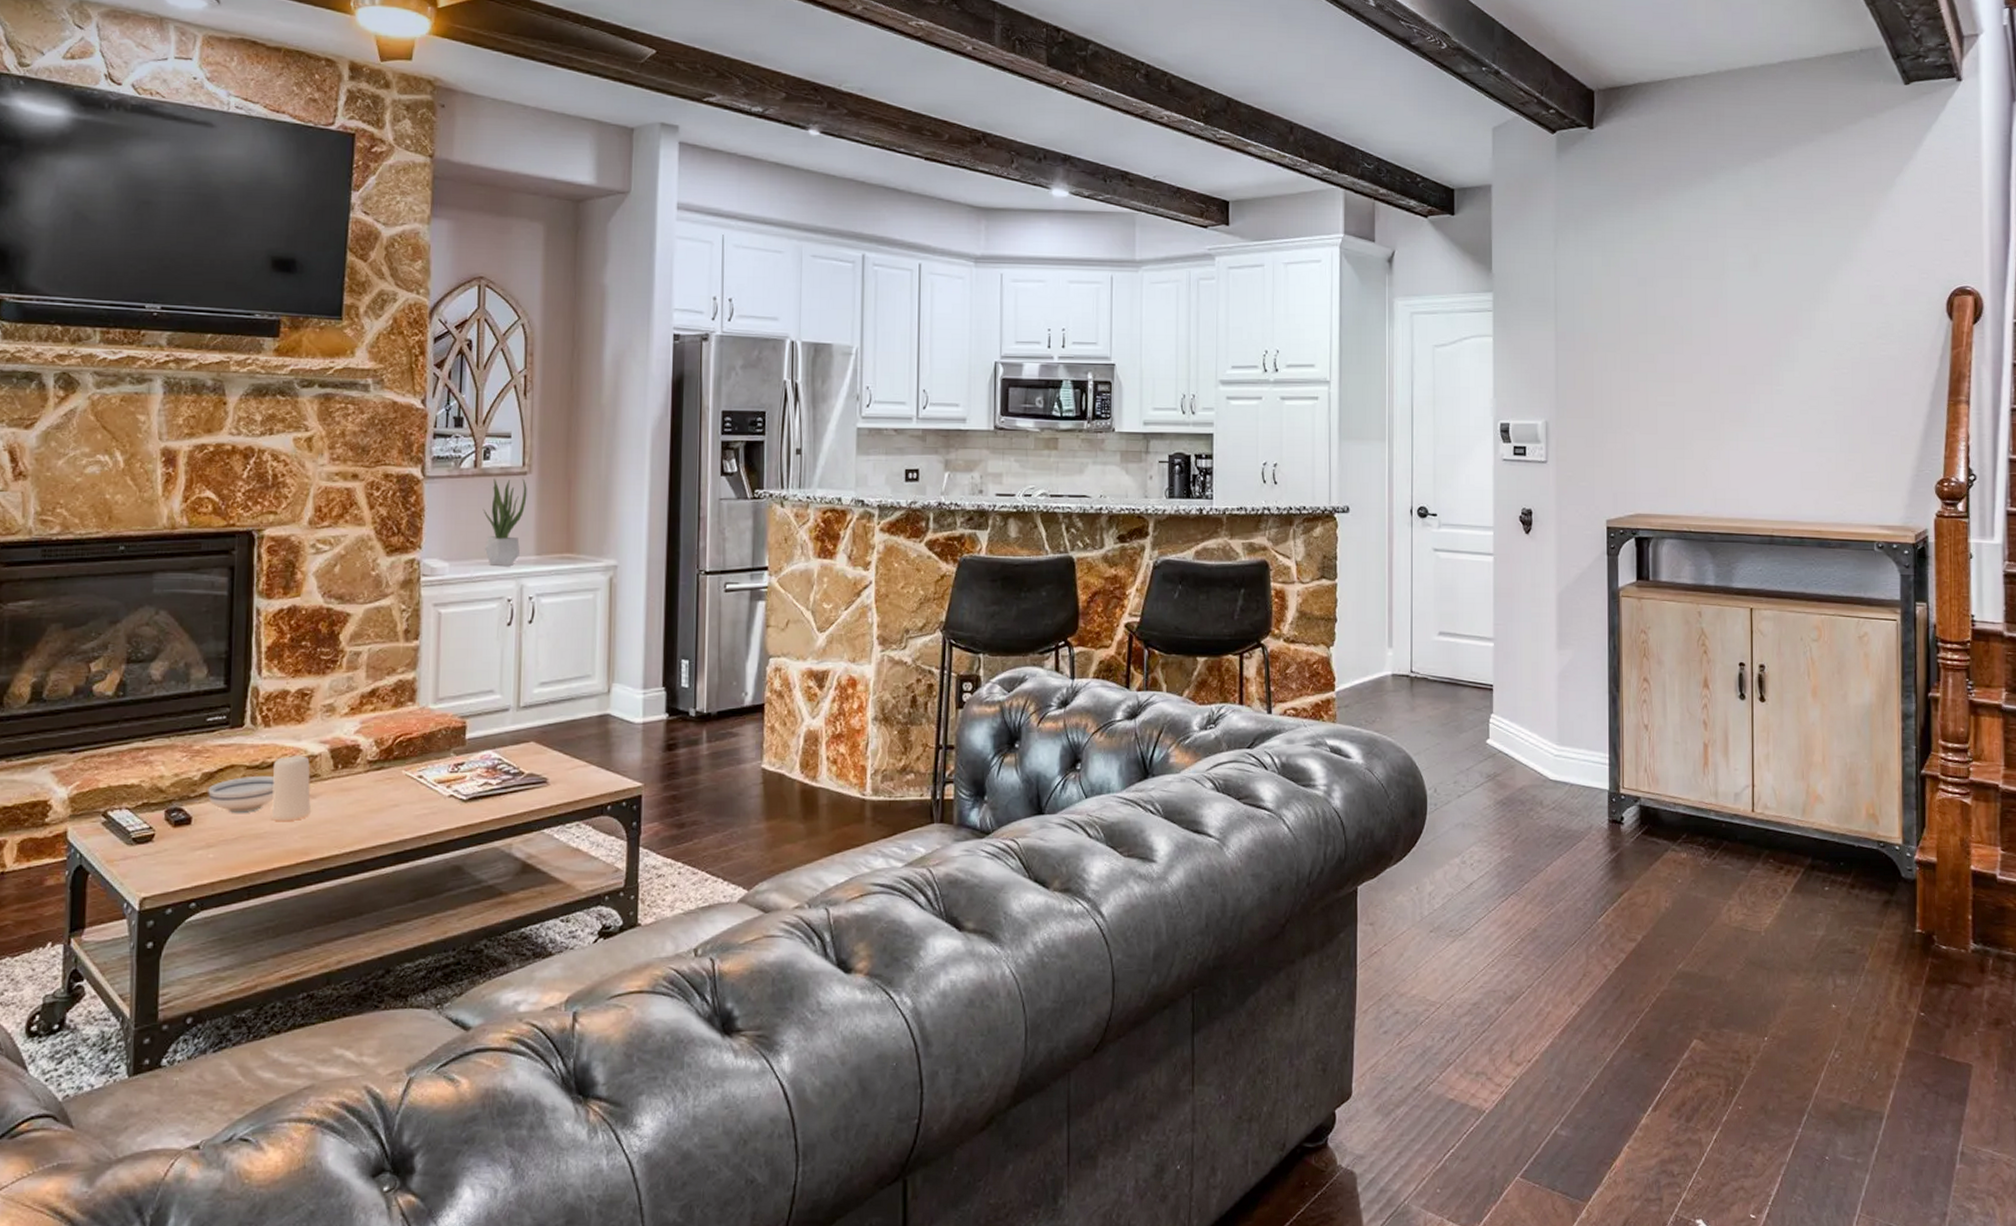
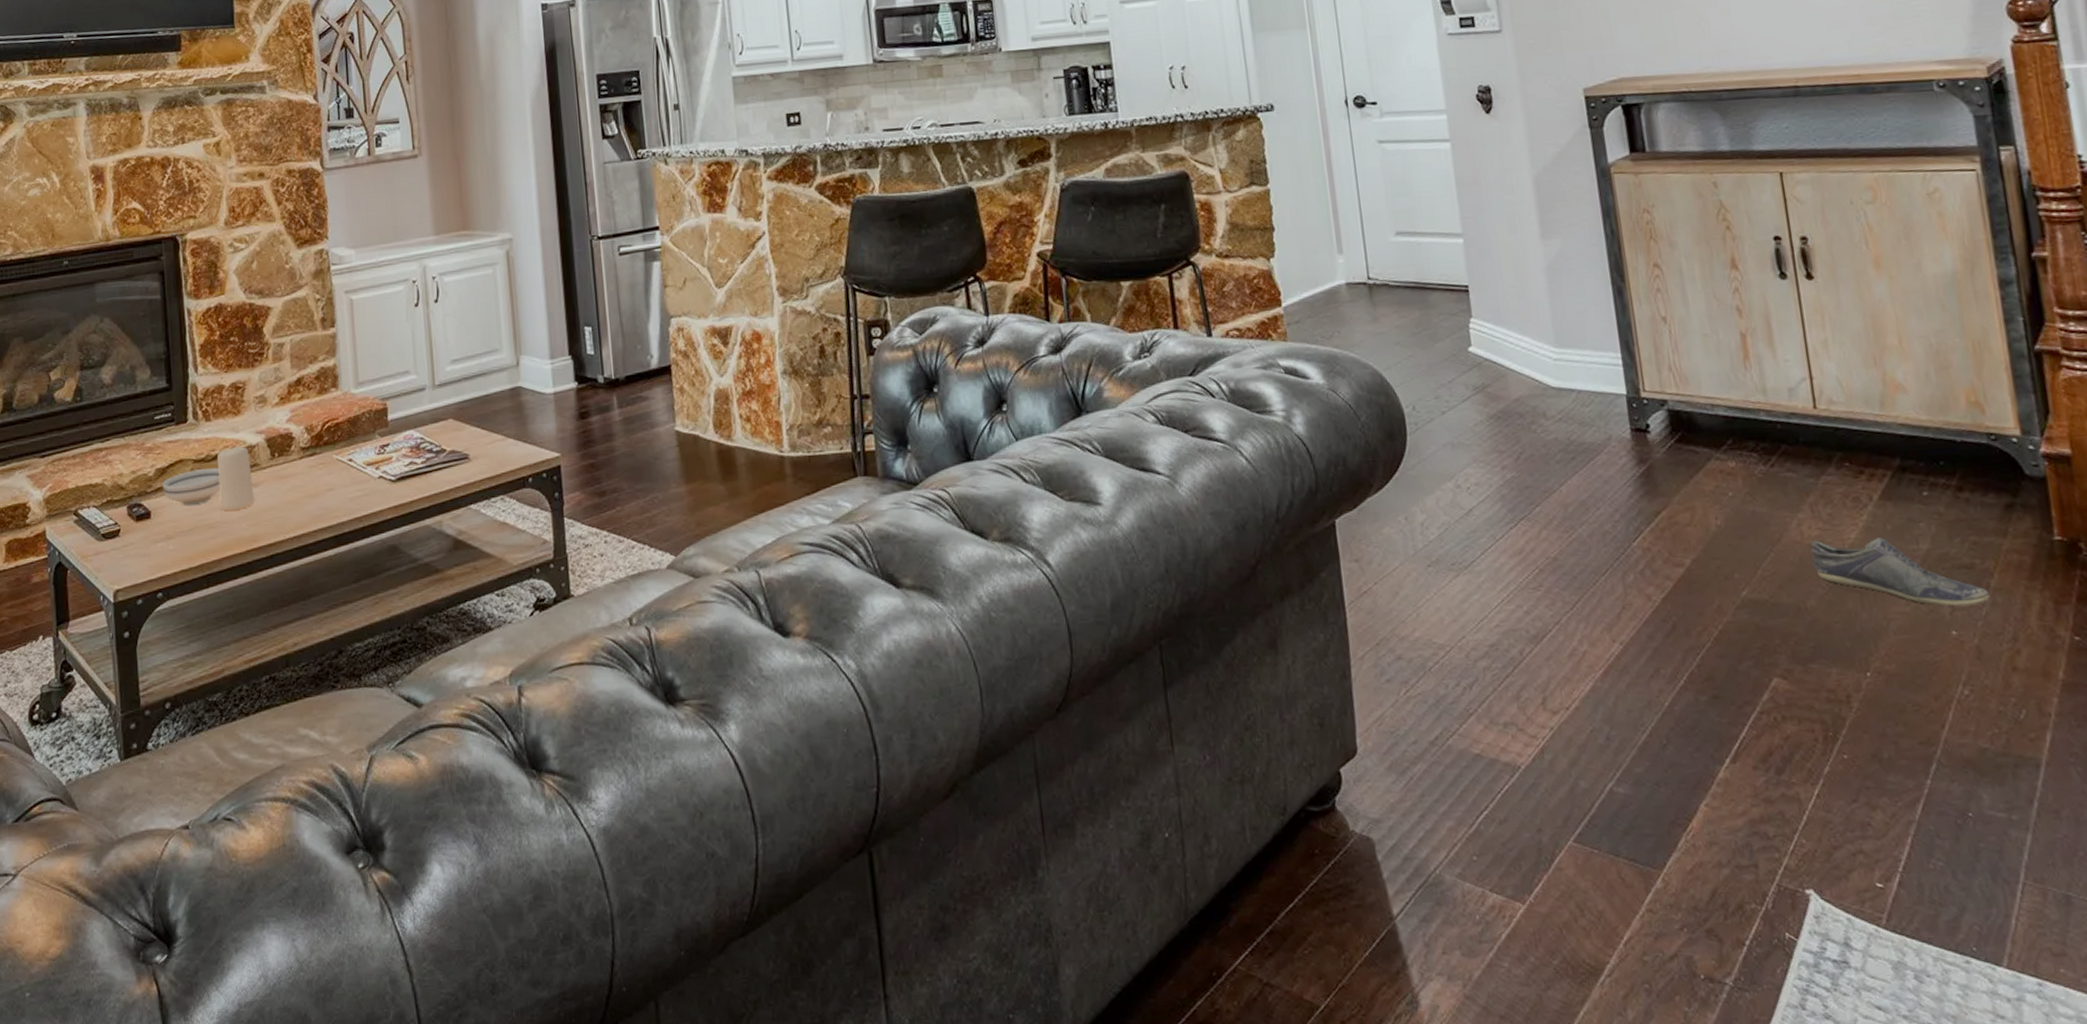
potted plant: present [483,478,527,567] -> none [380,161,420,250]
shoe: none [1735,924,1864,984] -> present [1810,537,1990,607]

